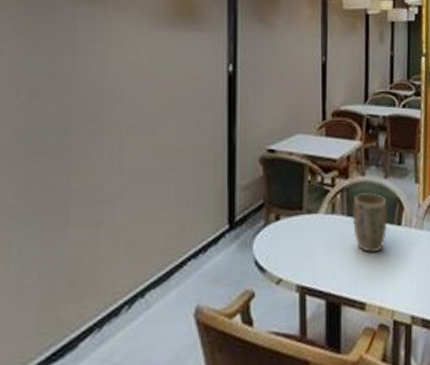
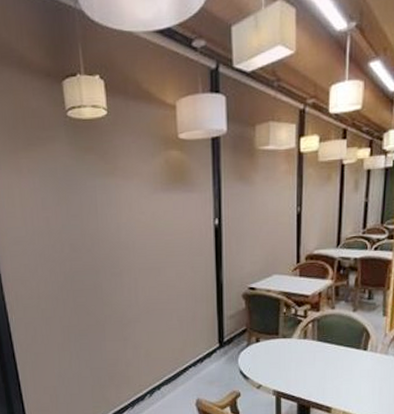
plant pot: present [352,193,388,253] -> none [321,323,355,370]

